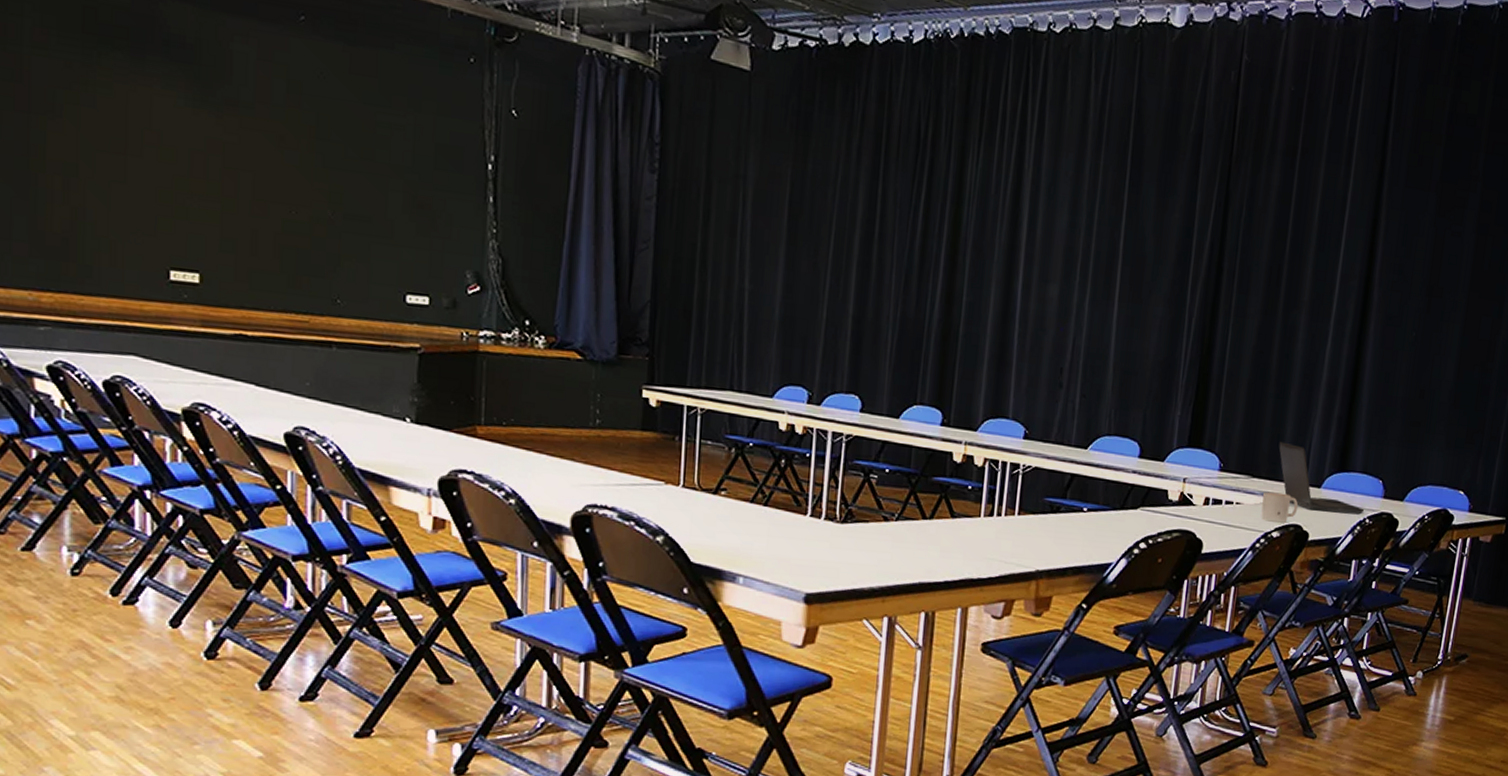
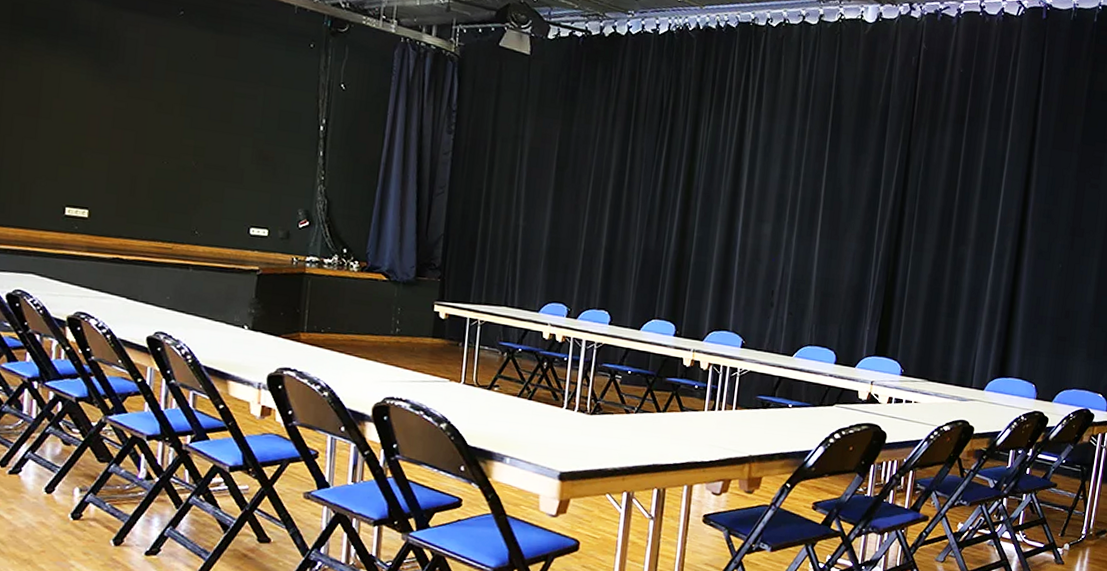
mug: present [1261,491,1299,523] -> none [934,393,966,419]
laptop computer: present [1279,441,1364,515] -> none [949,352,1020,413]

